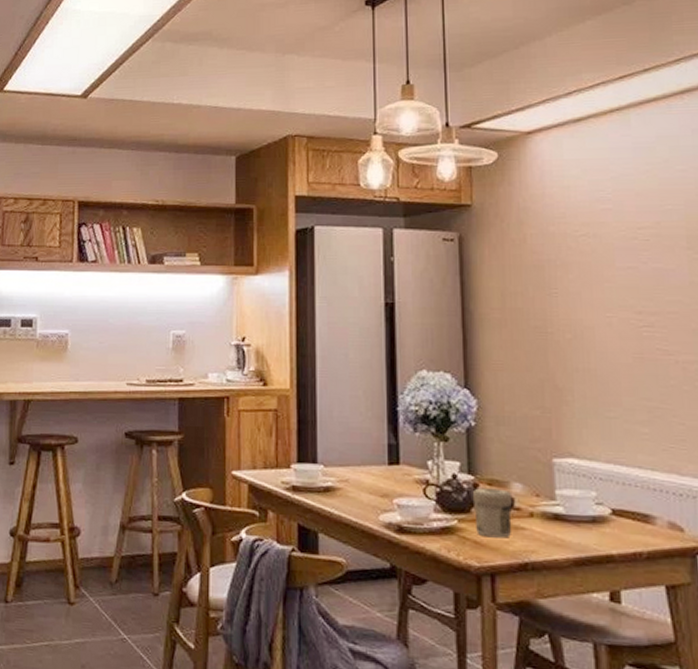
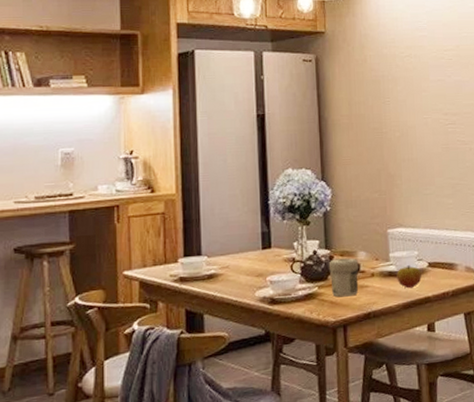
apple: none [565,509,601,540] -> present [396,265,422,289]

